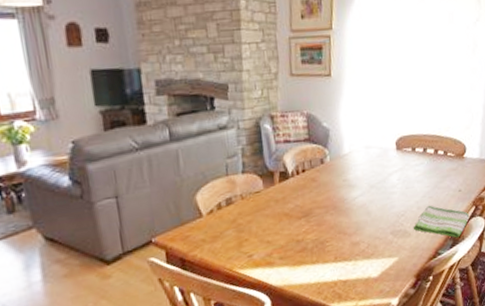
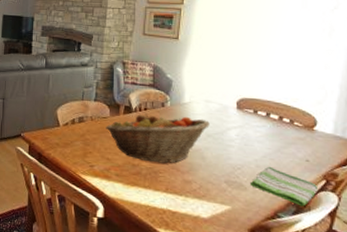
fruit basket: none [260,169,372,233] -> present [106,113,210,164]

